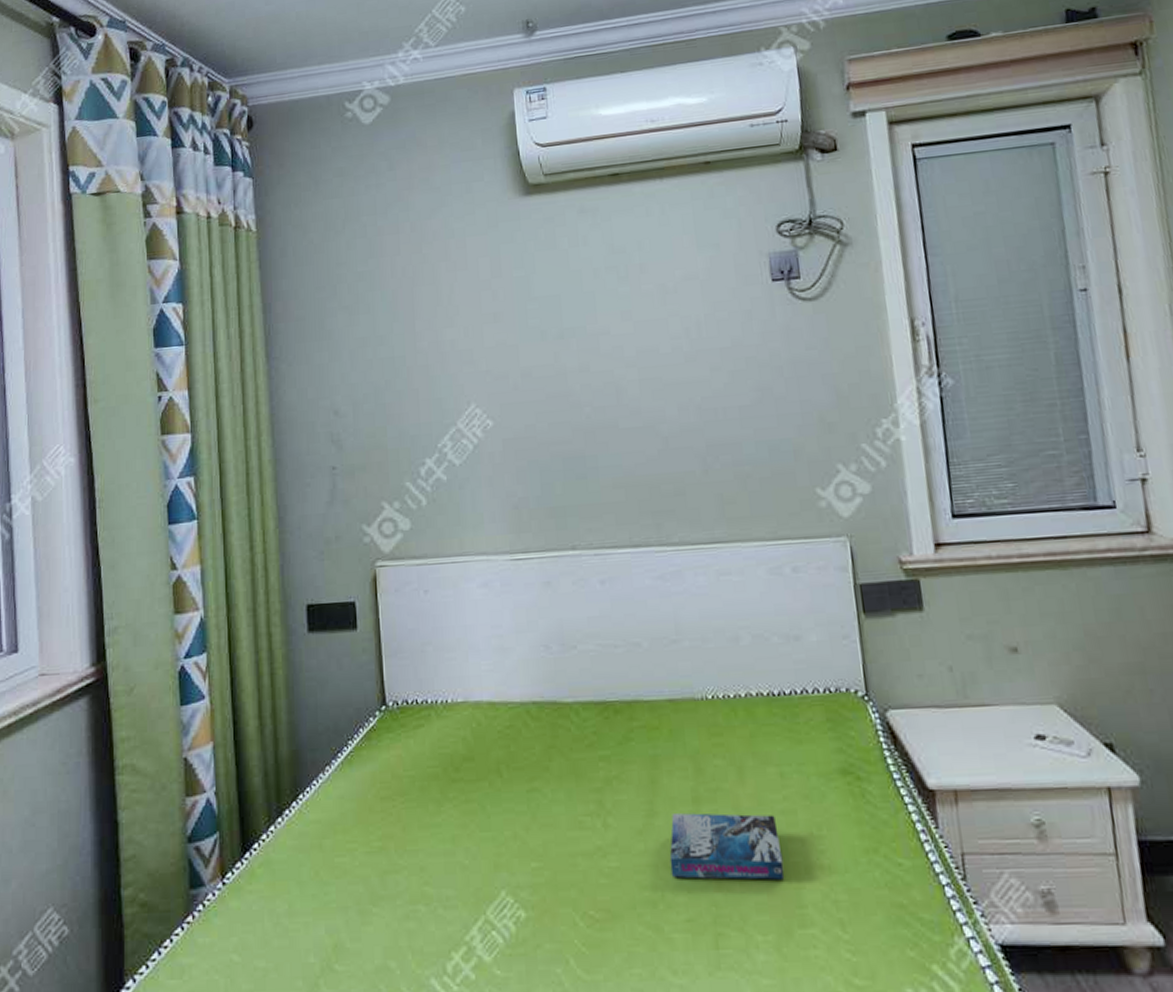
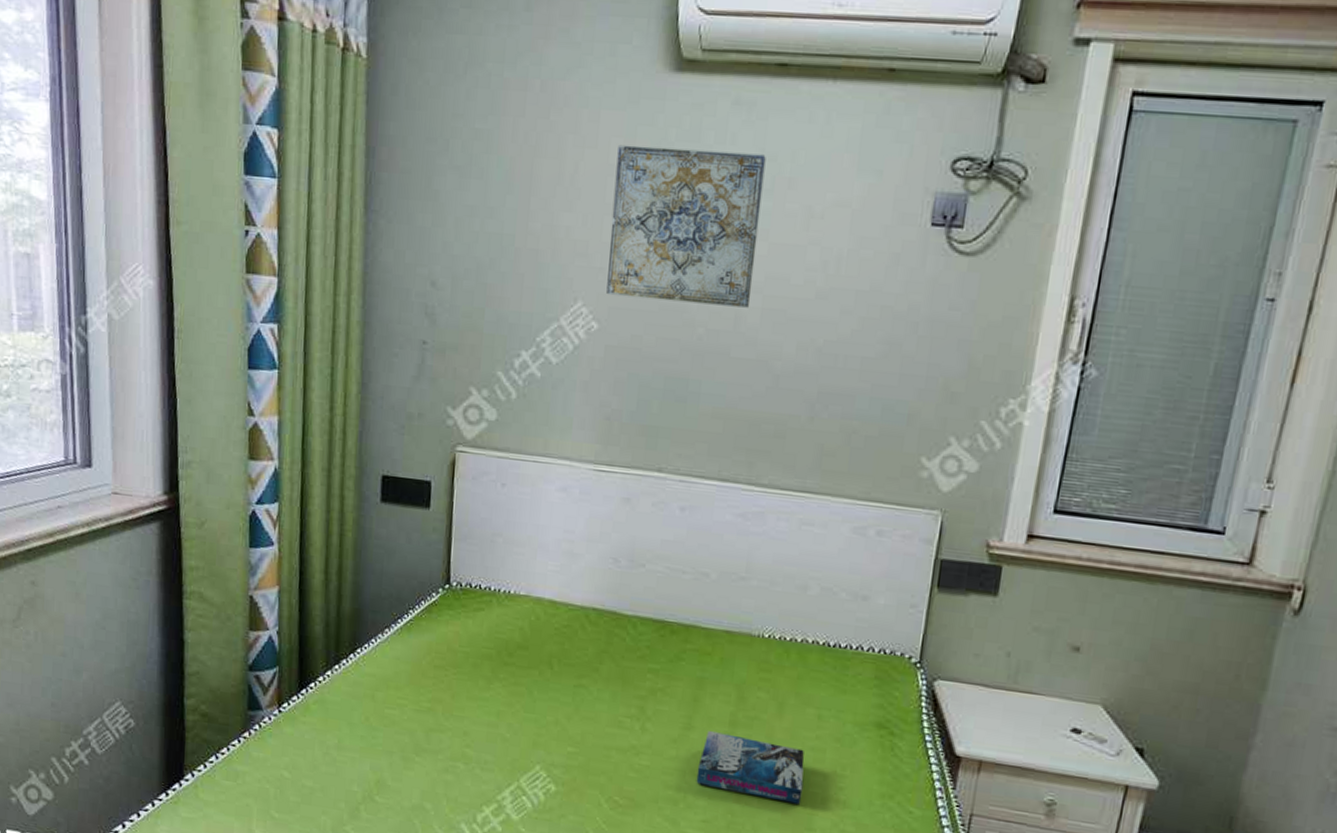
wall art: none [486,249,628,394] -> present [606,144,766,308]

